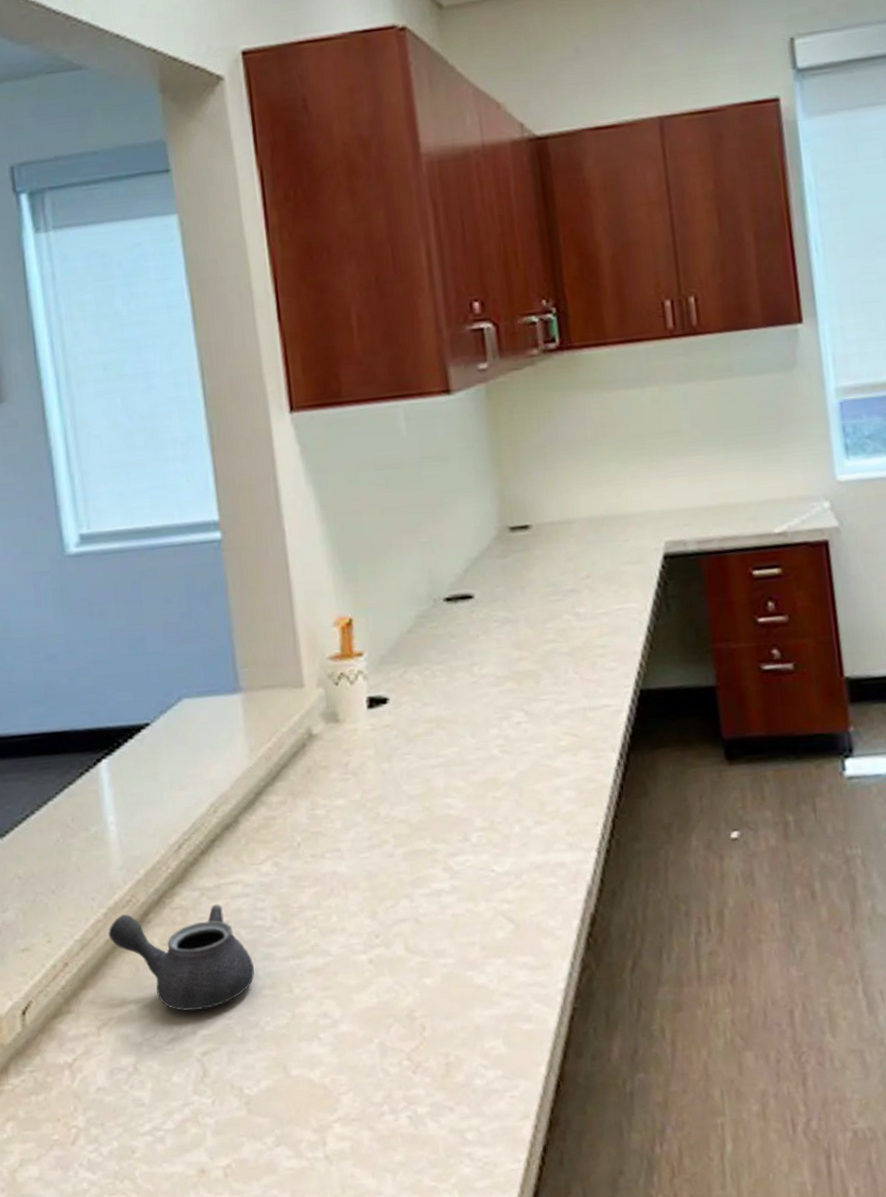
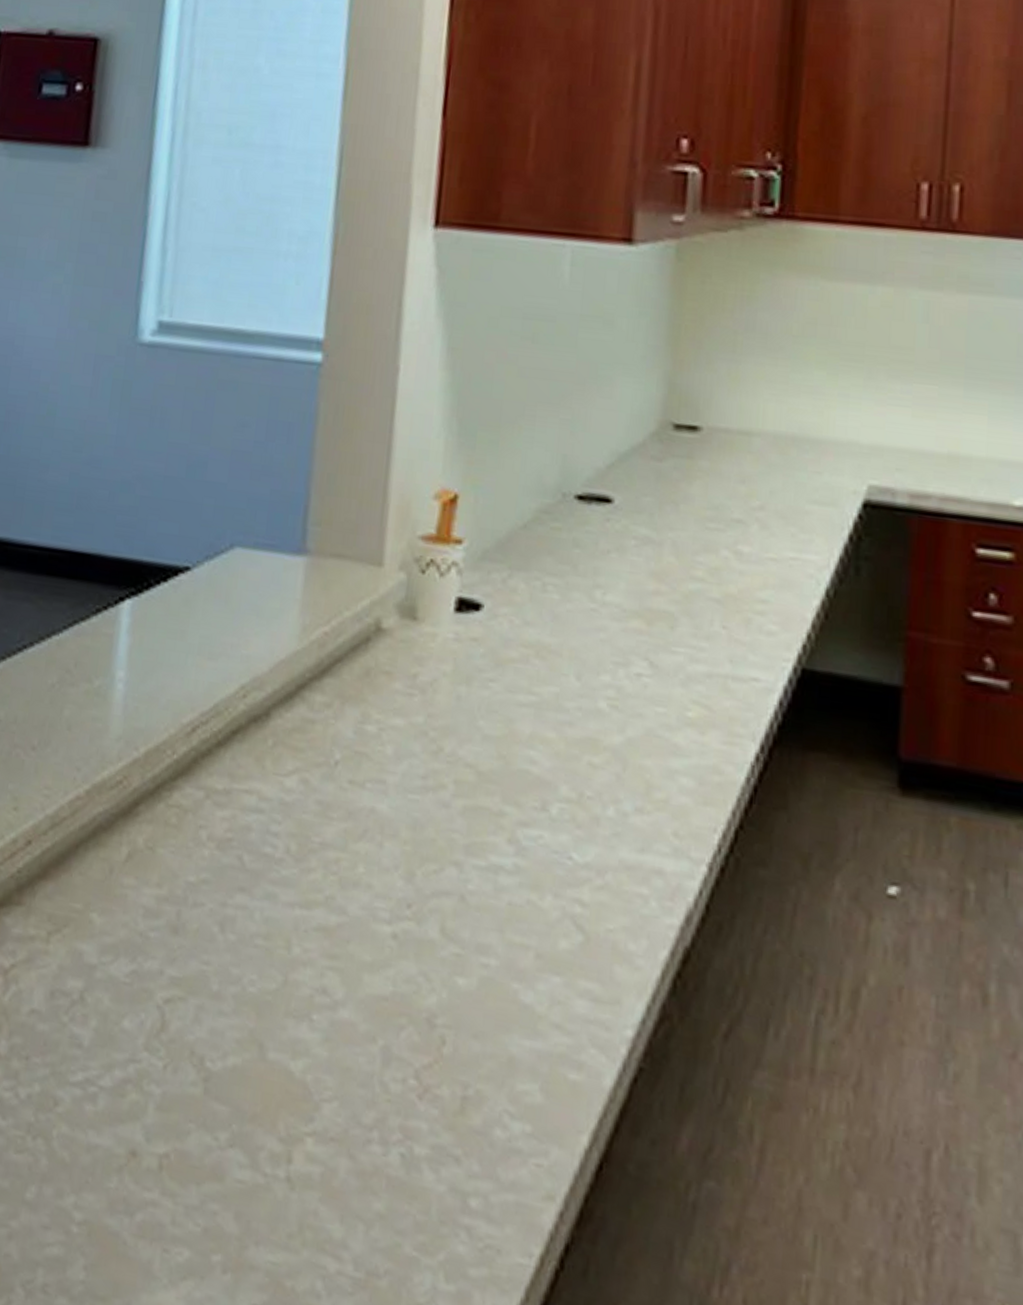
teapot: present [108,904,255,1012] -> none [86,797,251,945]

